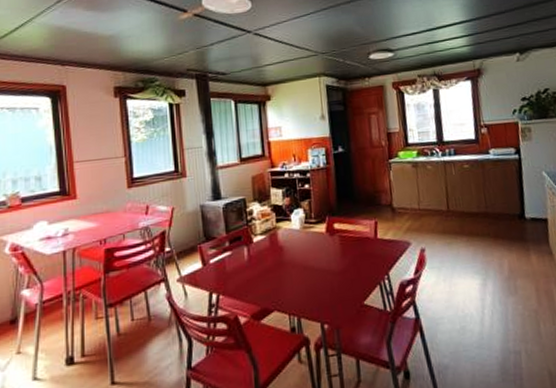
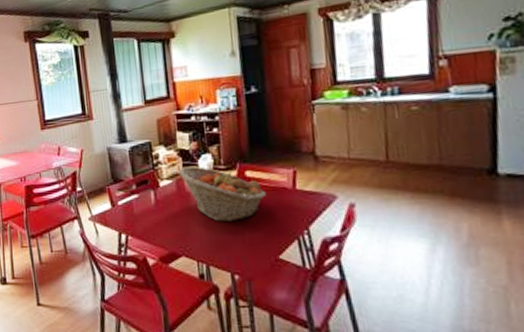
fruit basket: none [272,220,352,274] -> present [179,165,266,222]

